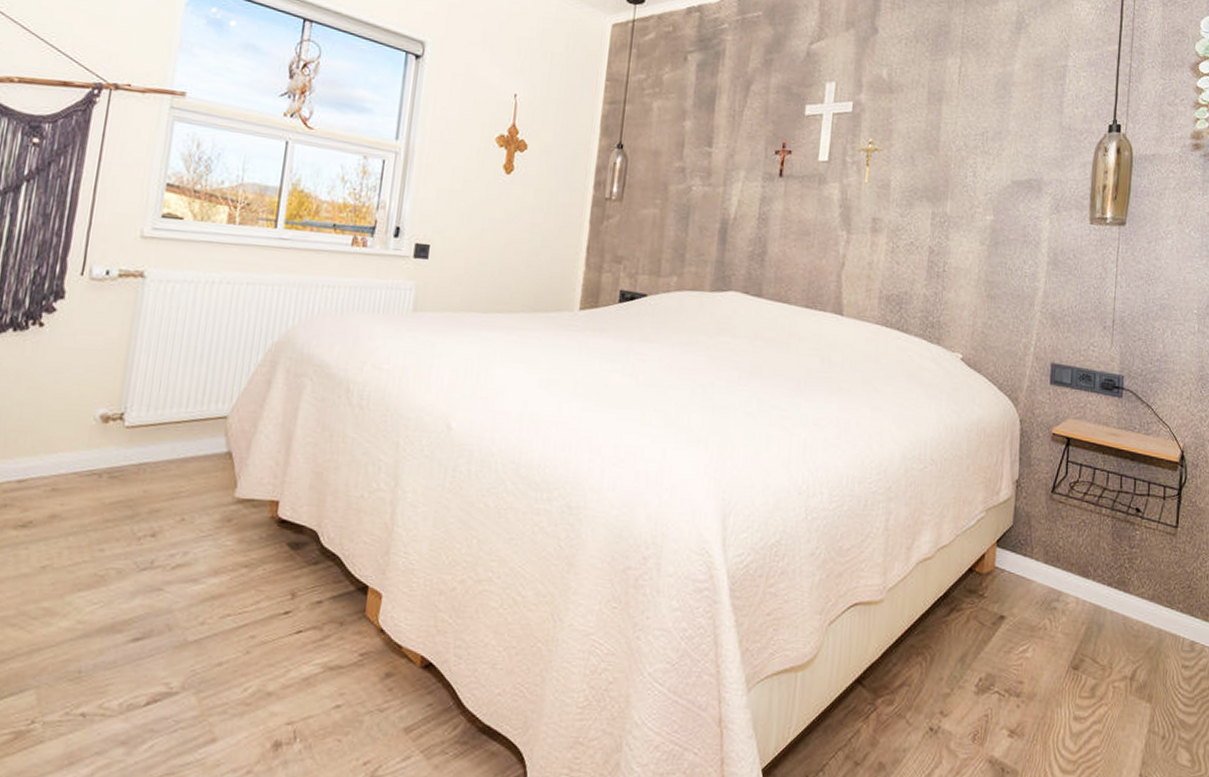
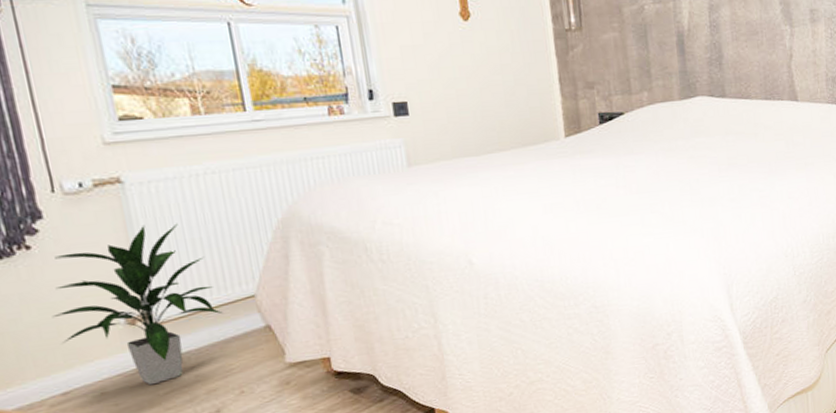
indoor plant: none [37,322,193,491] -> present [52,223,223,386]

